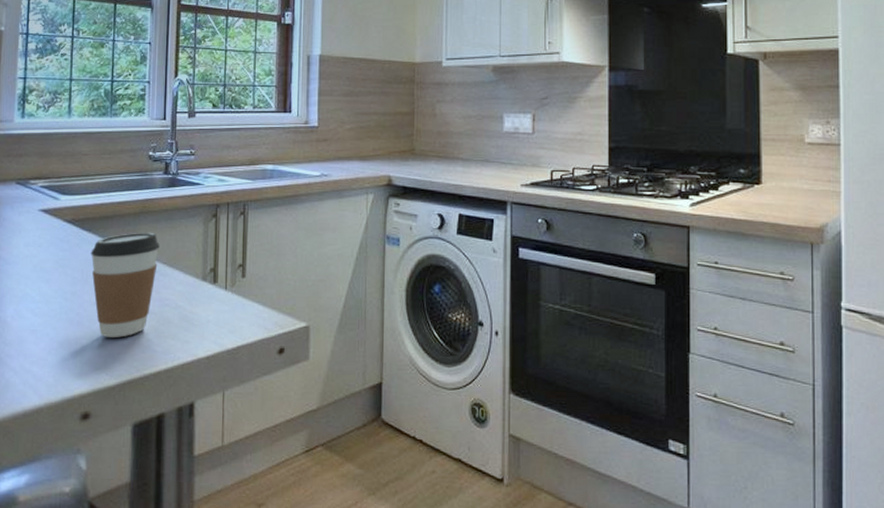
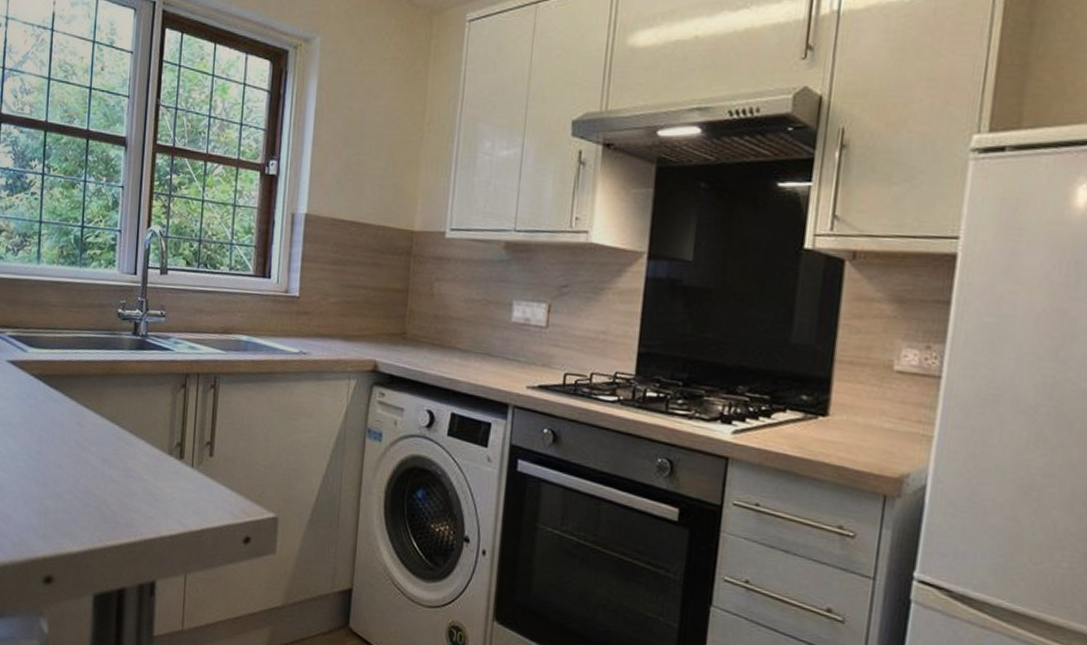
coffee cup: present [91,232,160,338] -> none [57,395,126,504]

